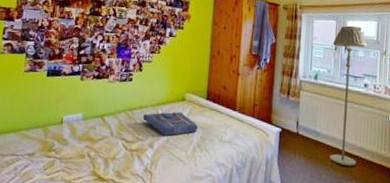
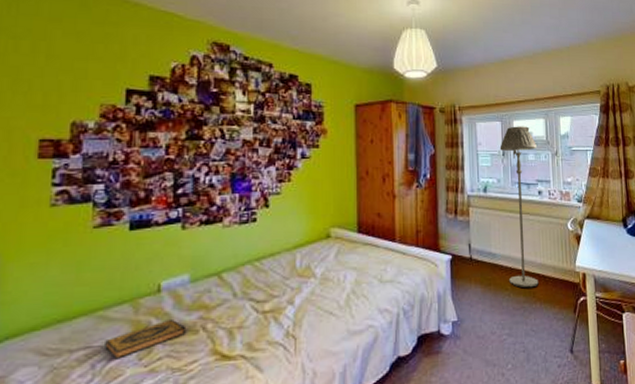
hardback book: none [24,144,76,167] -> present [105,318,185,360]
tote bag: present [143,111,198,137] -> none [277,253,351,287]

